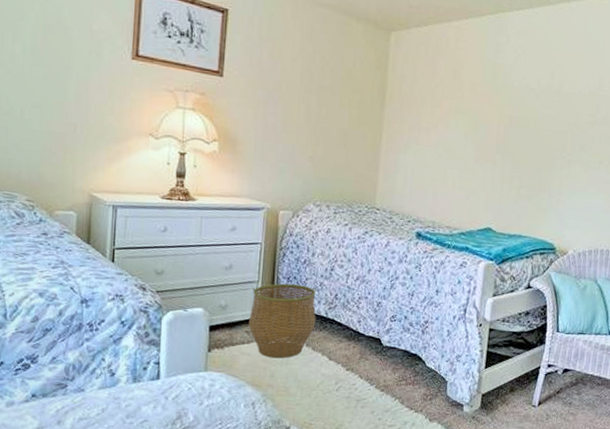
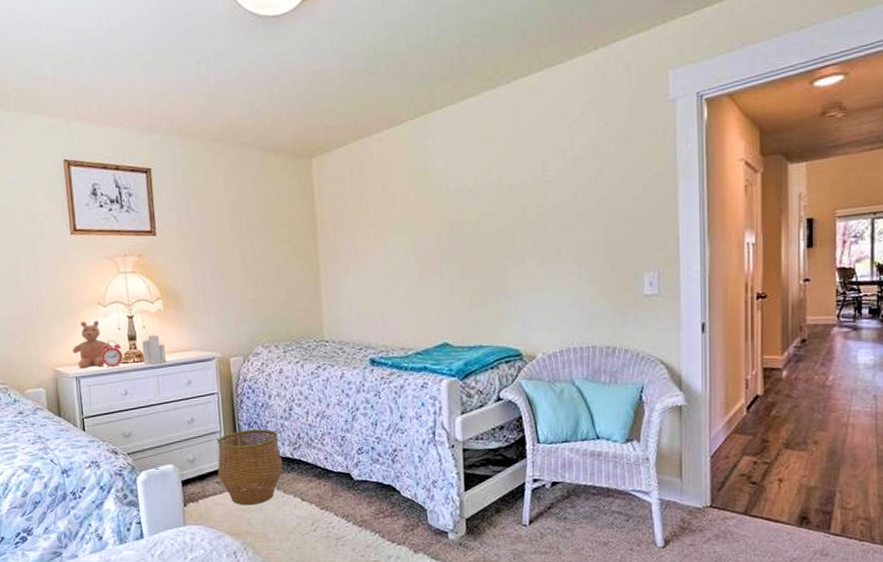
stuffed animal: none [114,150,158,199] -> present [72,321,112,369]
alarm clock: none [145,173,168,203] -> present [102,340,123,368]
candle: none [189,174,214,207] -> present [142,333,167,365]

